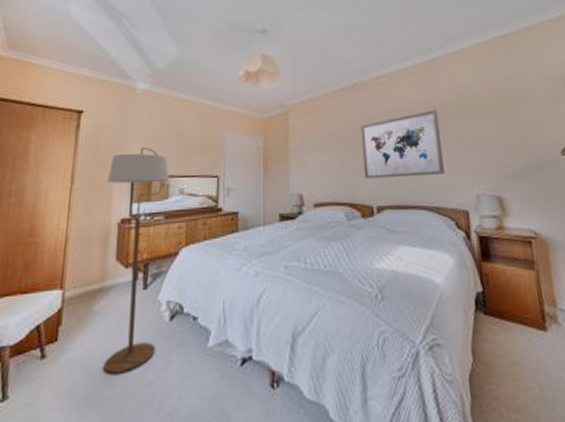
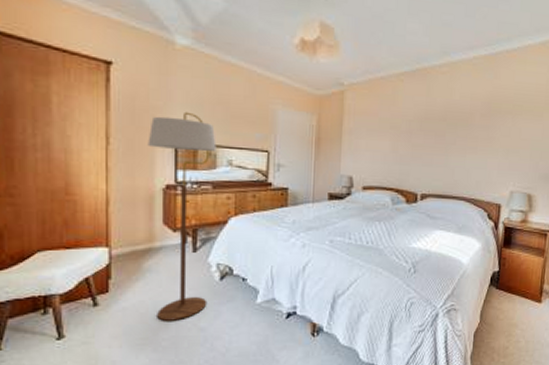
wall art: present [360,109,445,179] -> none [413,106,491,170]

